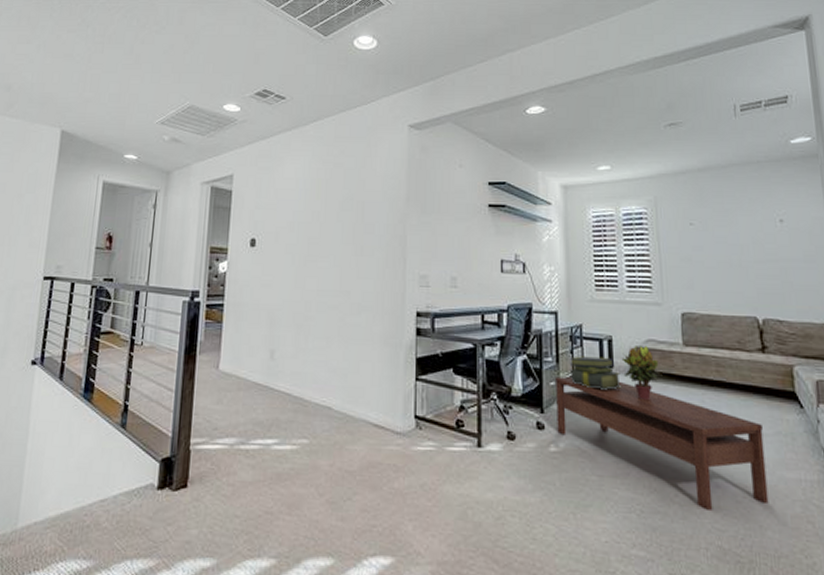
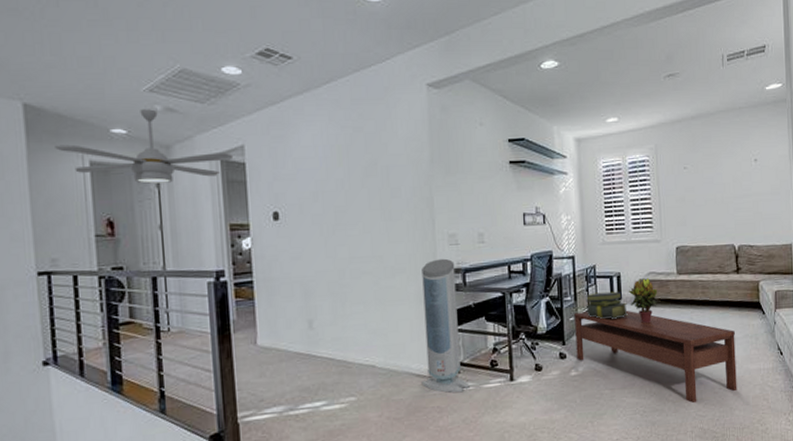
ceiling fan: none [78,139,223,205] -> present [55,109,234,184]
air purifier: none [378,300,431,452] -> present [421,258,470,393]

